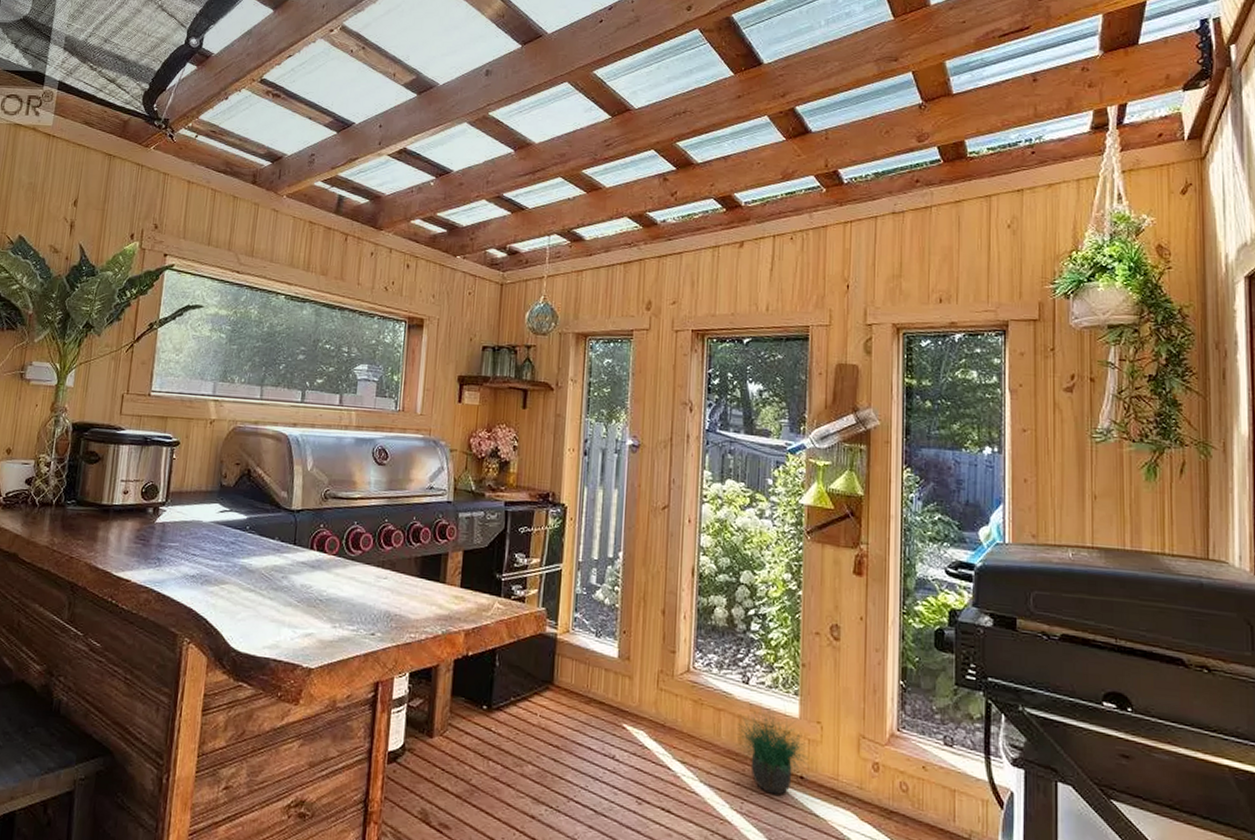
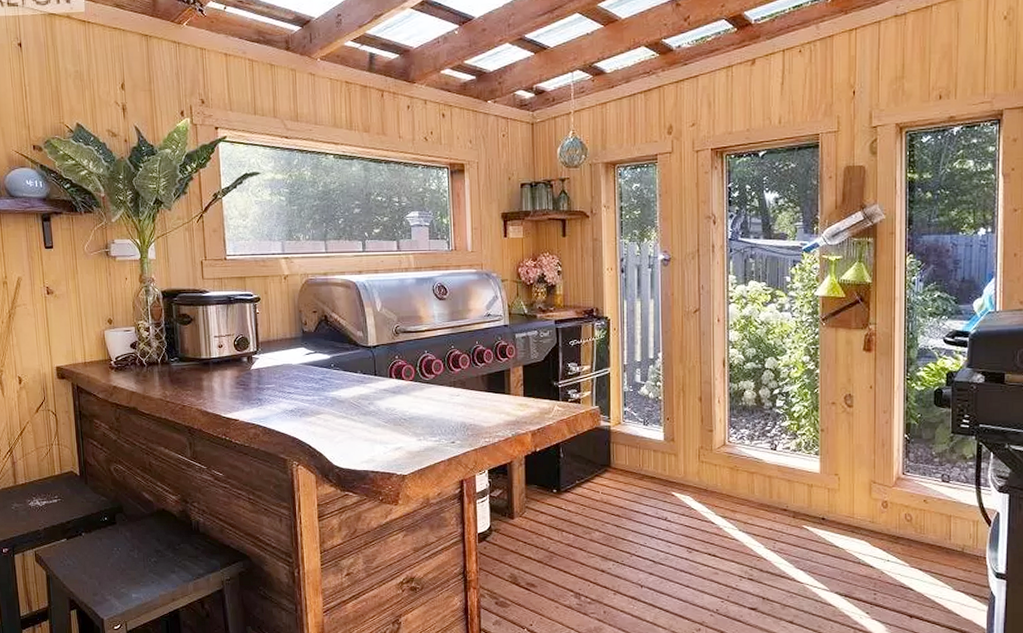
potted plant: present [736,703,813,795] -> none [767,463,832,534]

